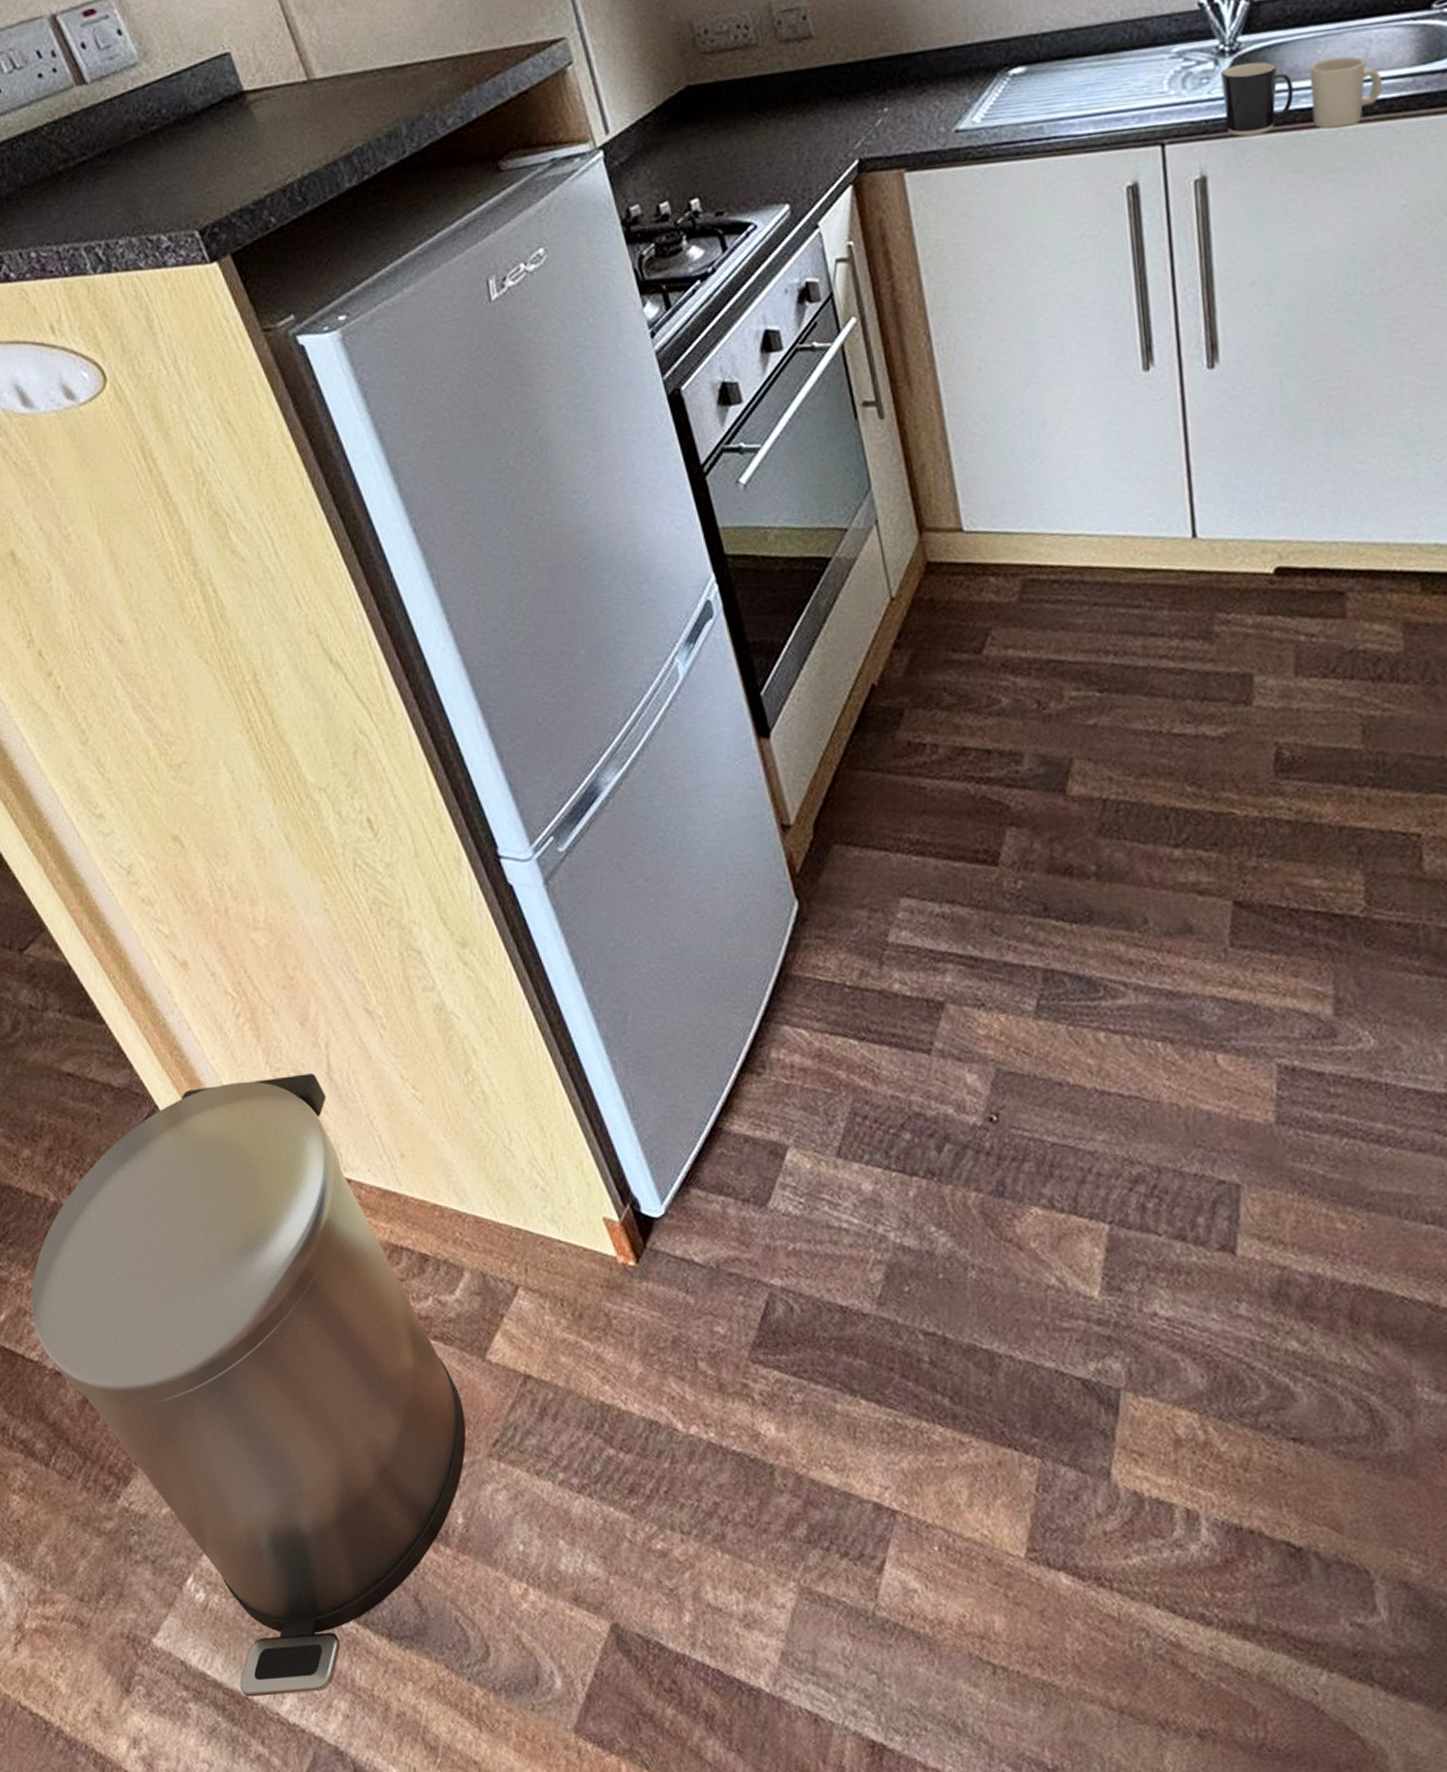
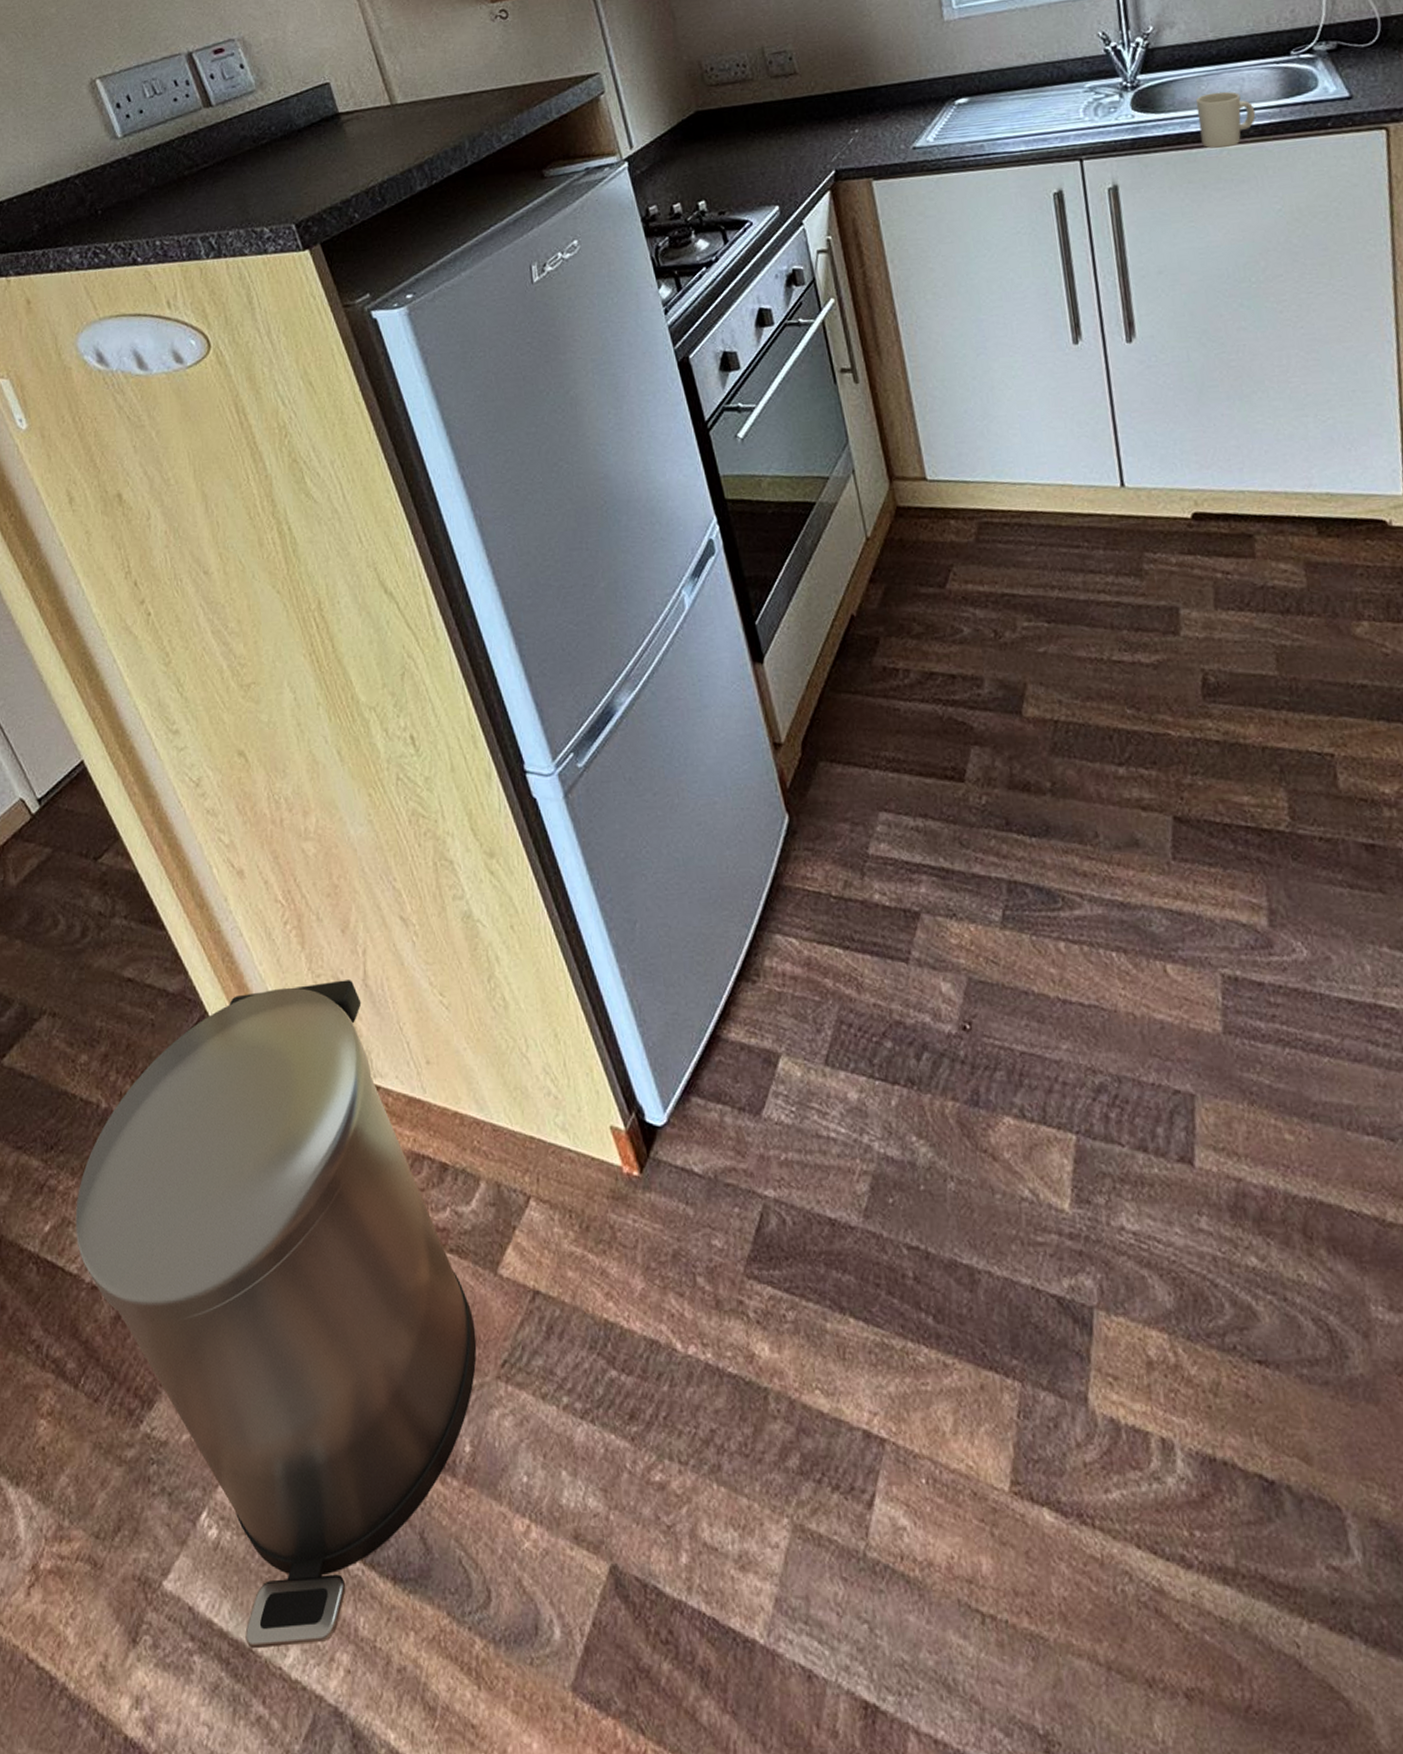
mug: present [1221,61,1294,137] -> none [1125,94,1185,154]

